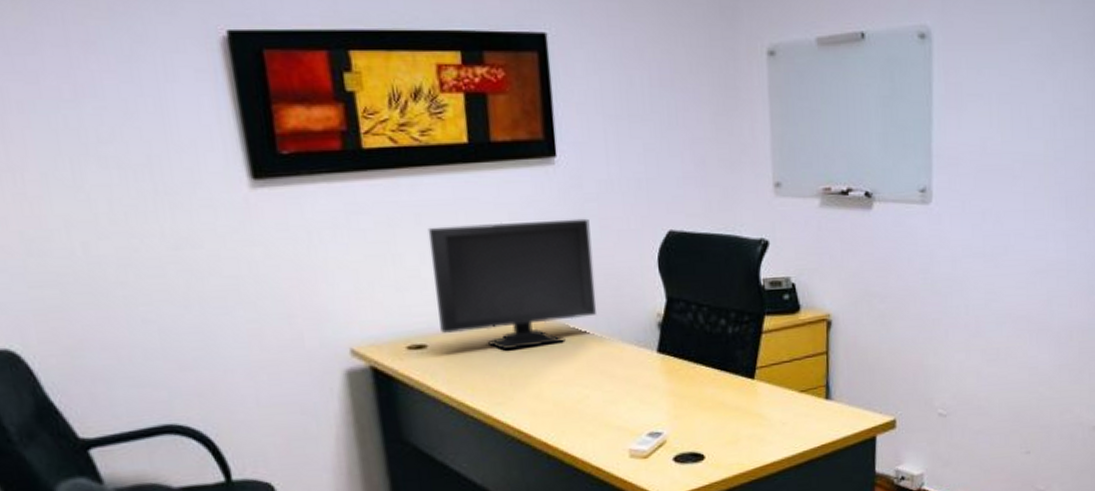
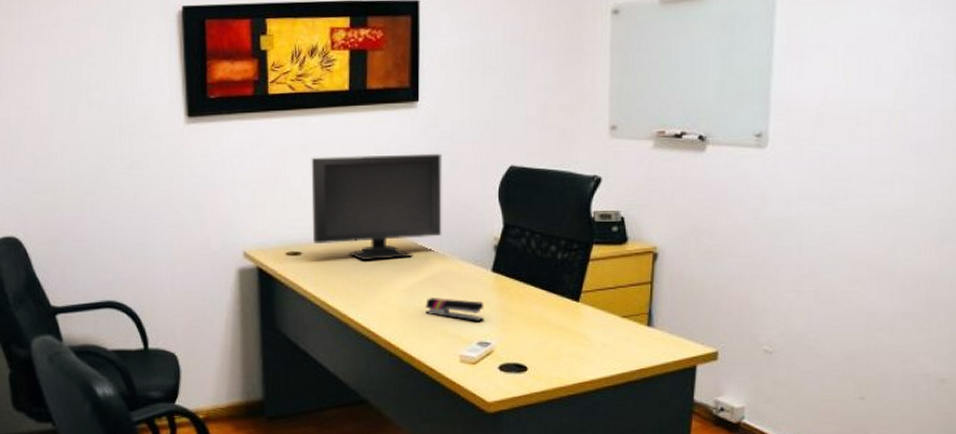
stapler: none [585,386,653,411] -> present [425,298,484,321]

